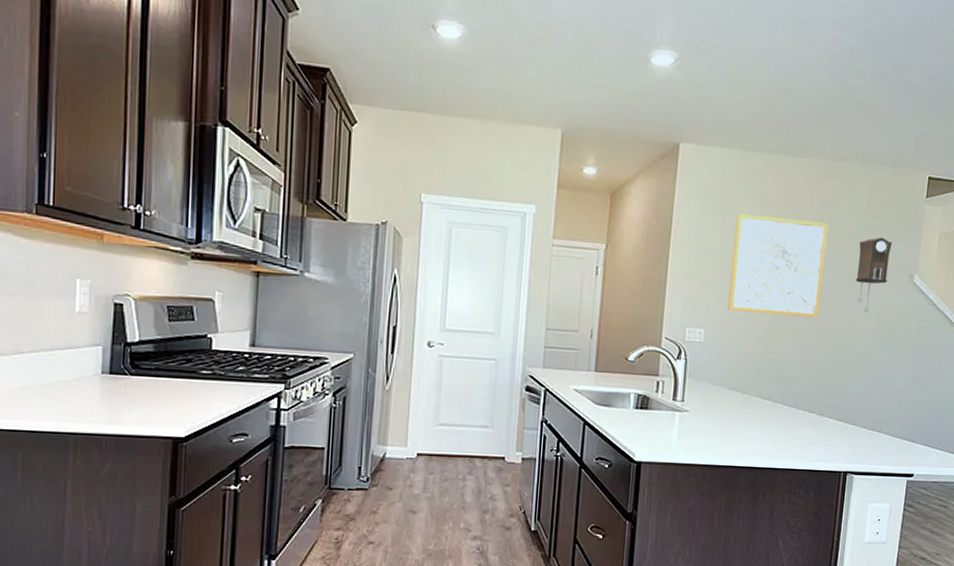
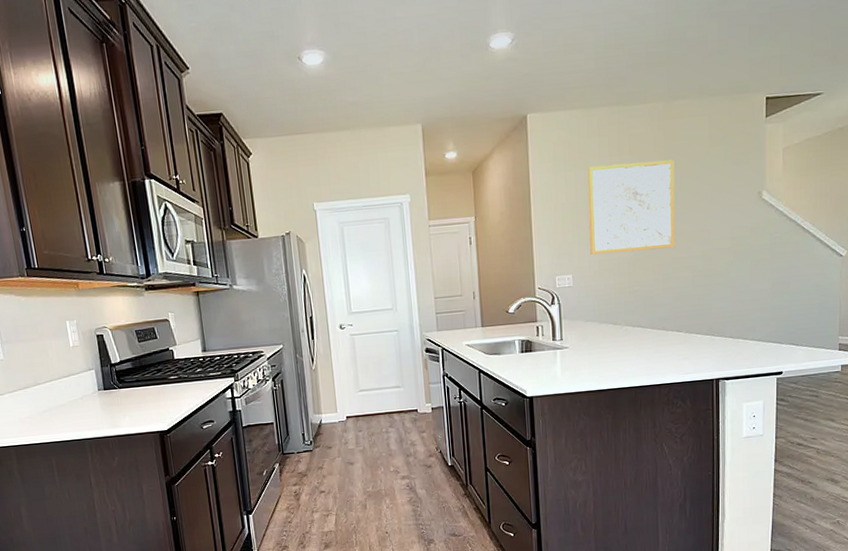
pendulum clock: present [855,237,892,313] -> none [705,162,738,234]

